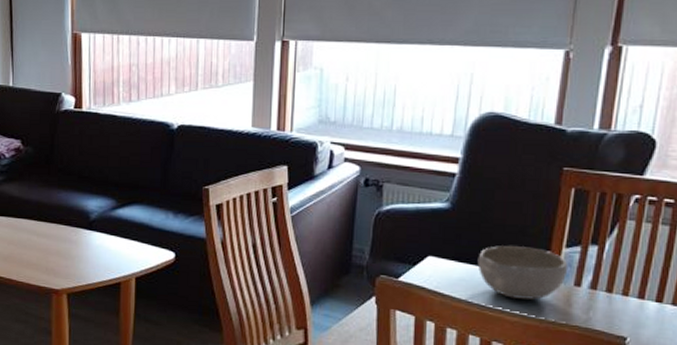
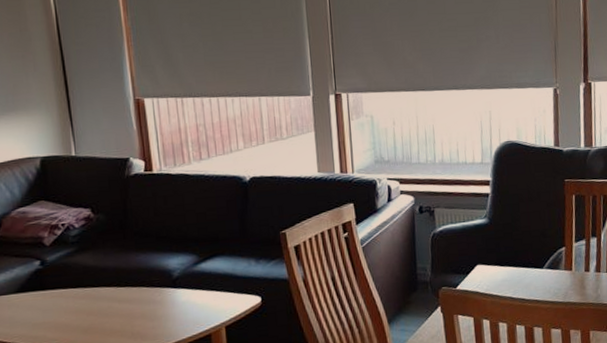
bowl: present [477,246,568,300] -> none [514,246,579,290]

